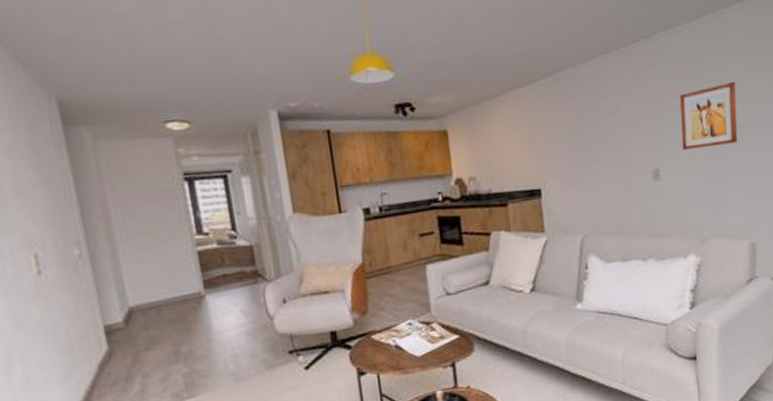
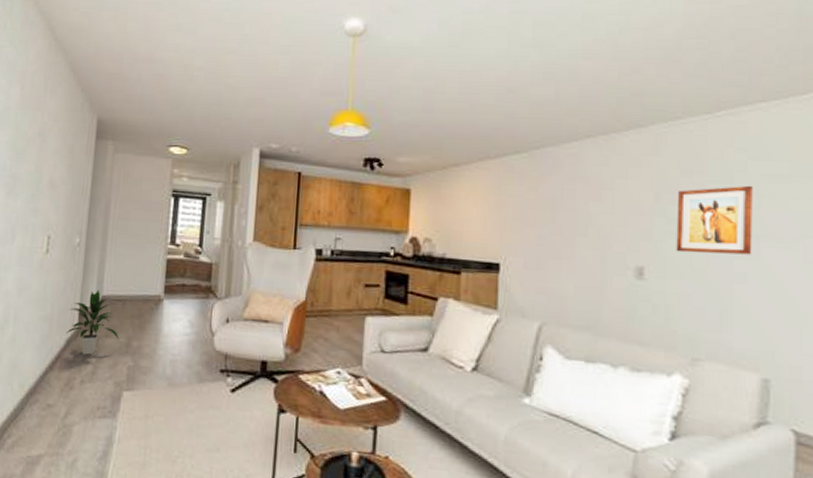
indoor plant: none [89,302,164,376] -> present [66,289,119,355]

